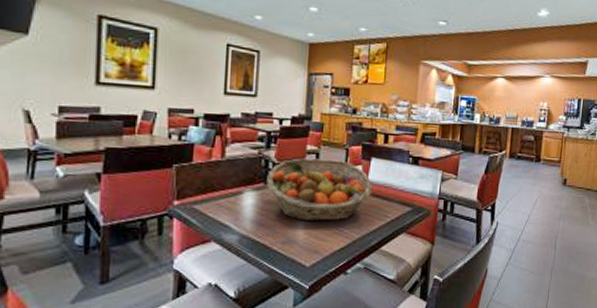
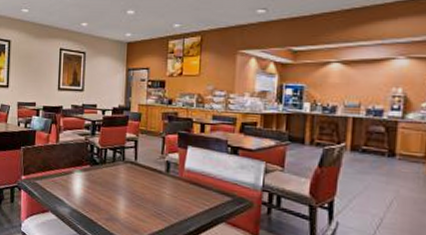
fruit basket: present [267,158,373,222] -> none [92,145,190,204]

